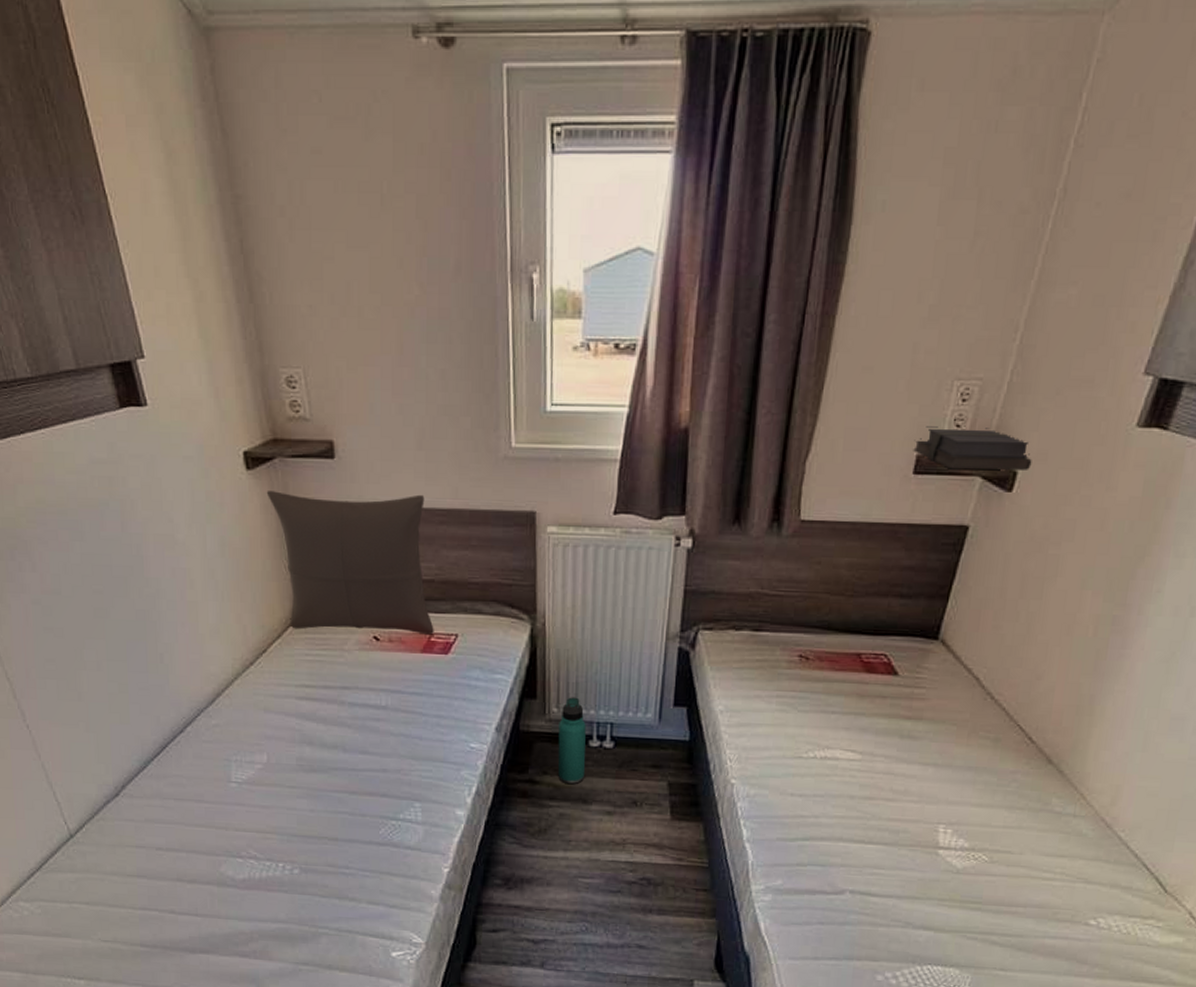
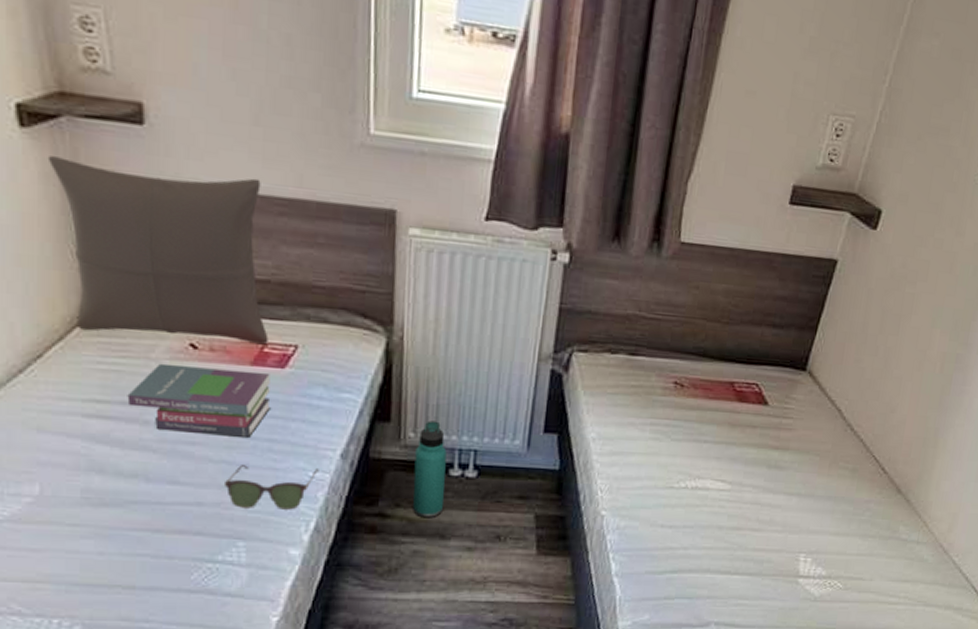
books: none [328,653,438,715] -> present [127,363,271,439]
sunglasses: none [402,737,478,776] -> present [223,465,319,510]
book: present [913,426,1032,472] -> none [790,157,895,211]

